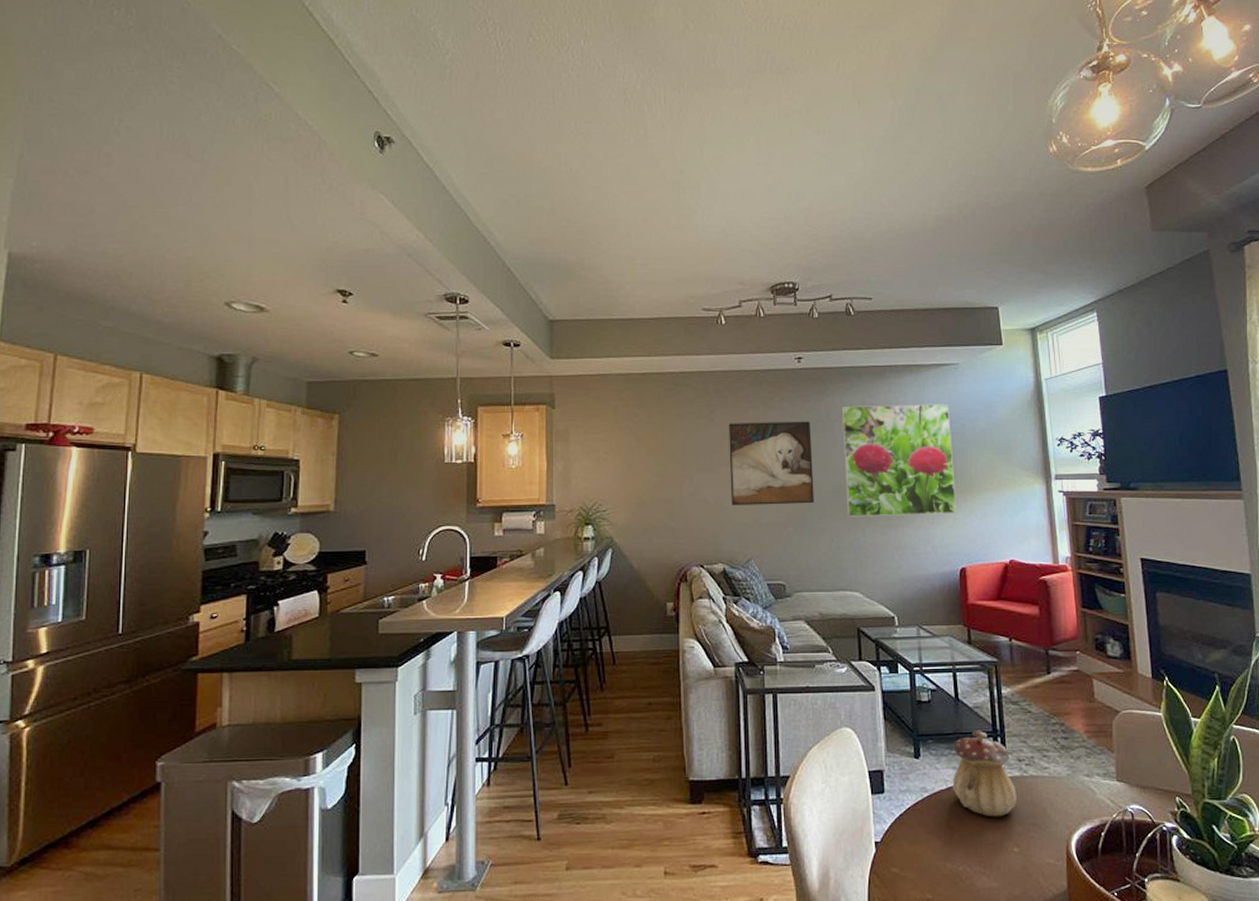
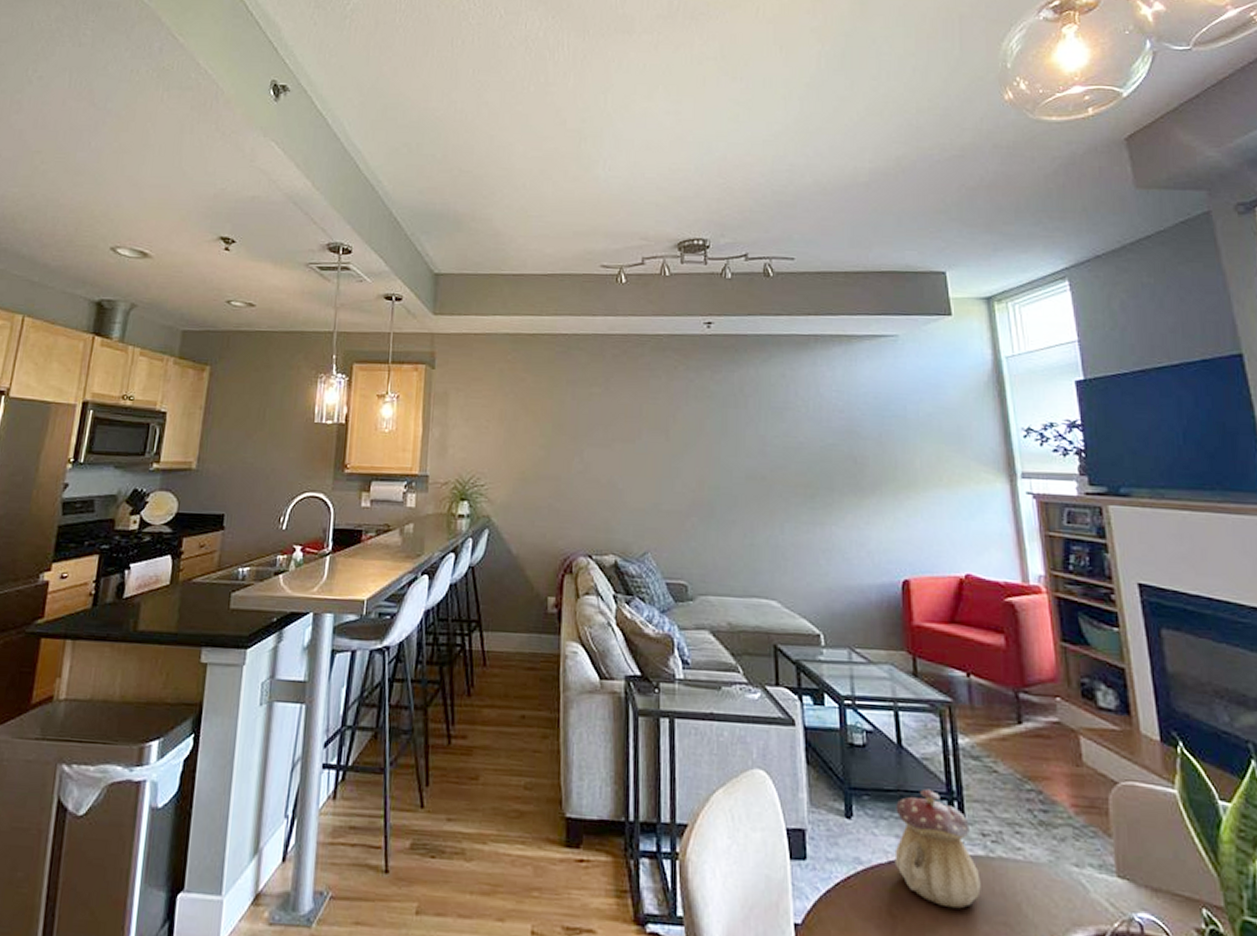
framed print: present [728,421,814,506] -> none [625,393,724,491]
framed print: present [841,404,957,517] -> none [757,379,898,513]

